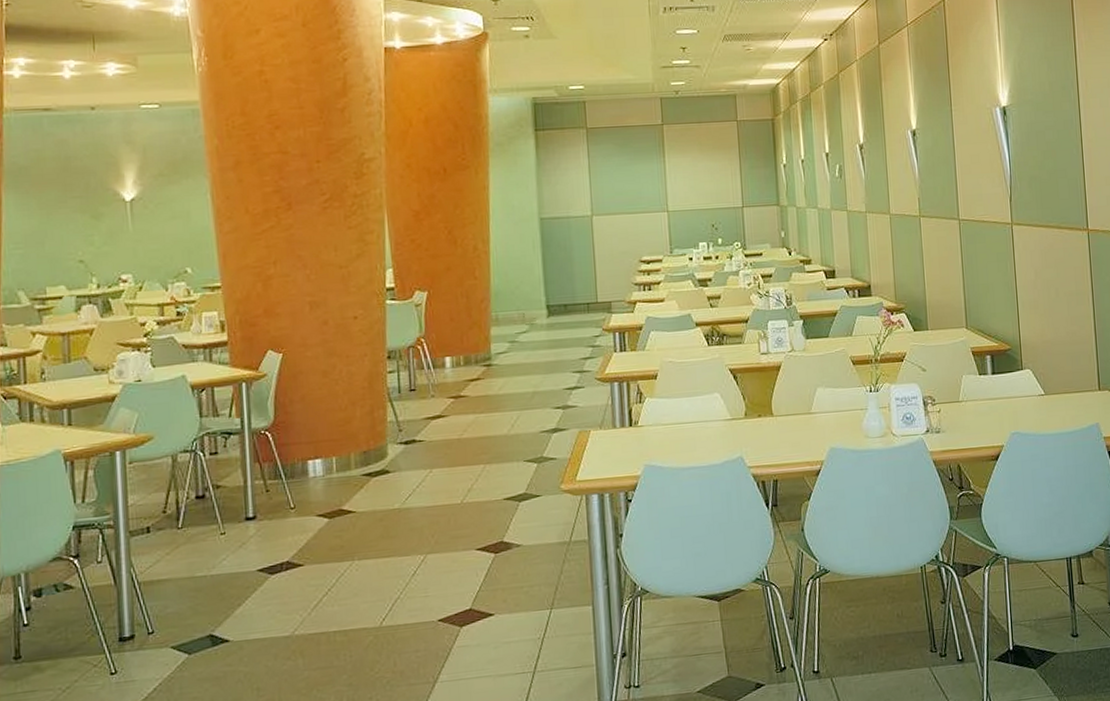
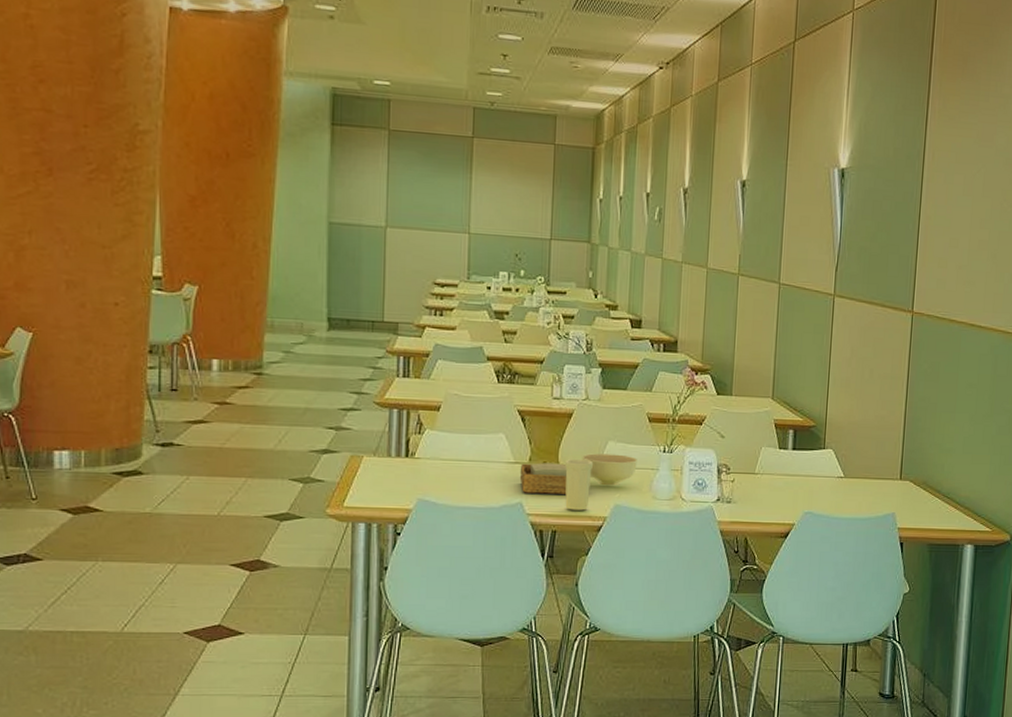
napkin holder: none [737,414,784,447] -> present [519,463,568,495]
cup: none [779,408,806,458] -> present [565,459,594,511]
bowl: none [794,399,847,431] -> present [582,453,637,486]

